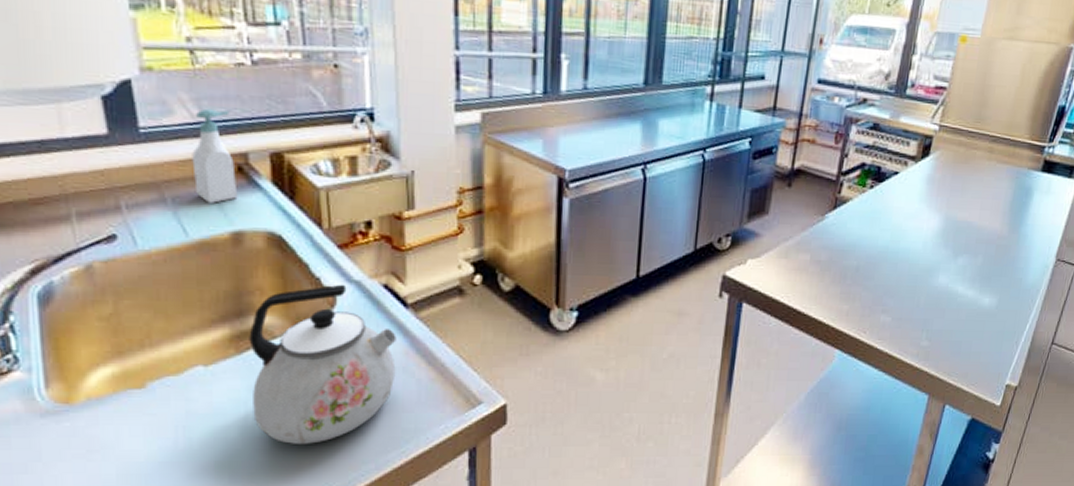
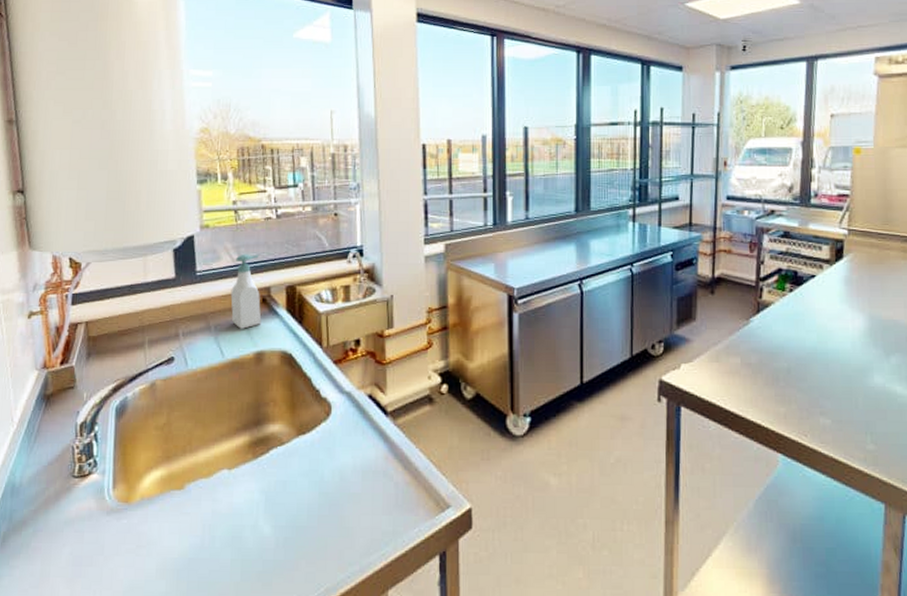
kettle: present [249,284,396,444] -> none [263,395,378,544]

